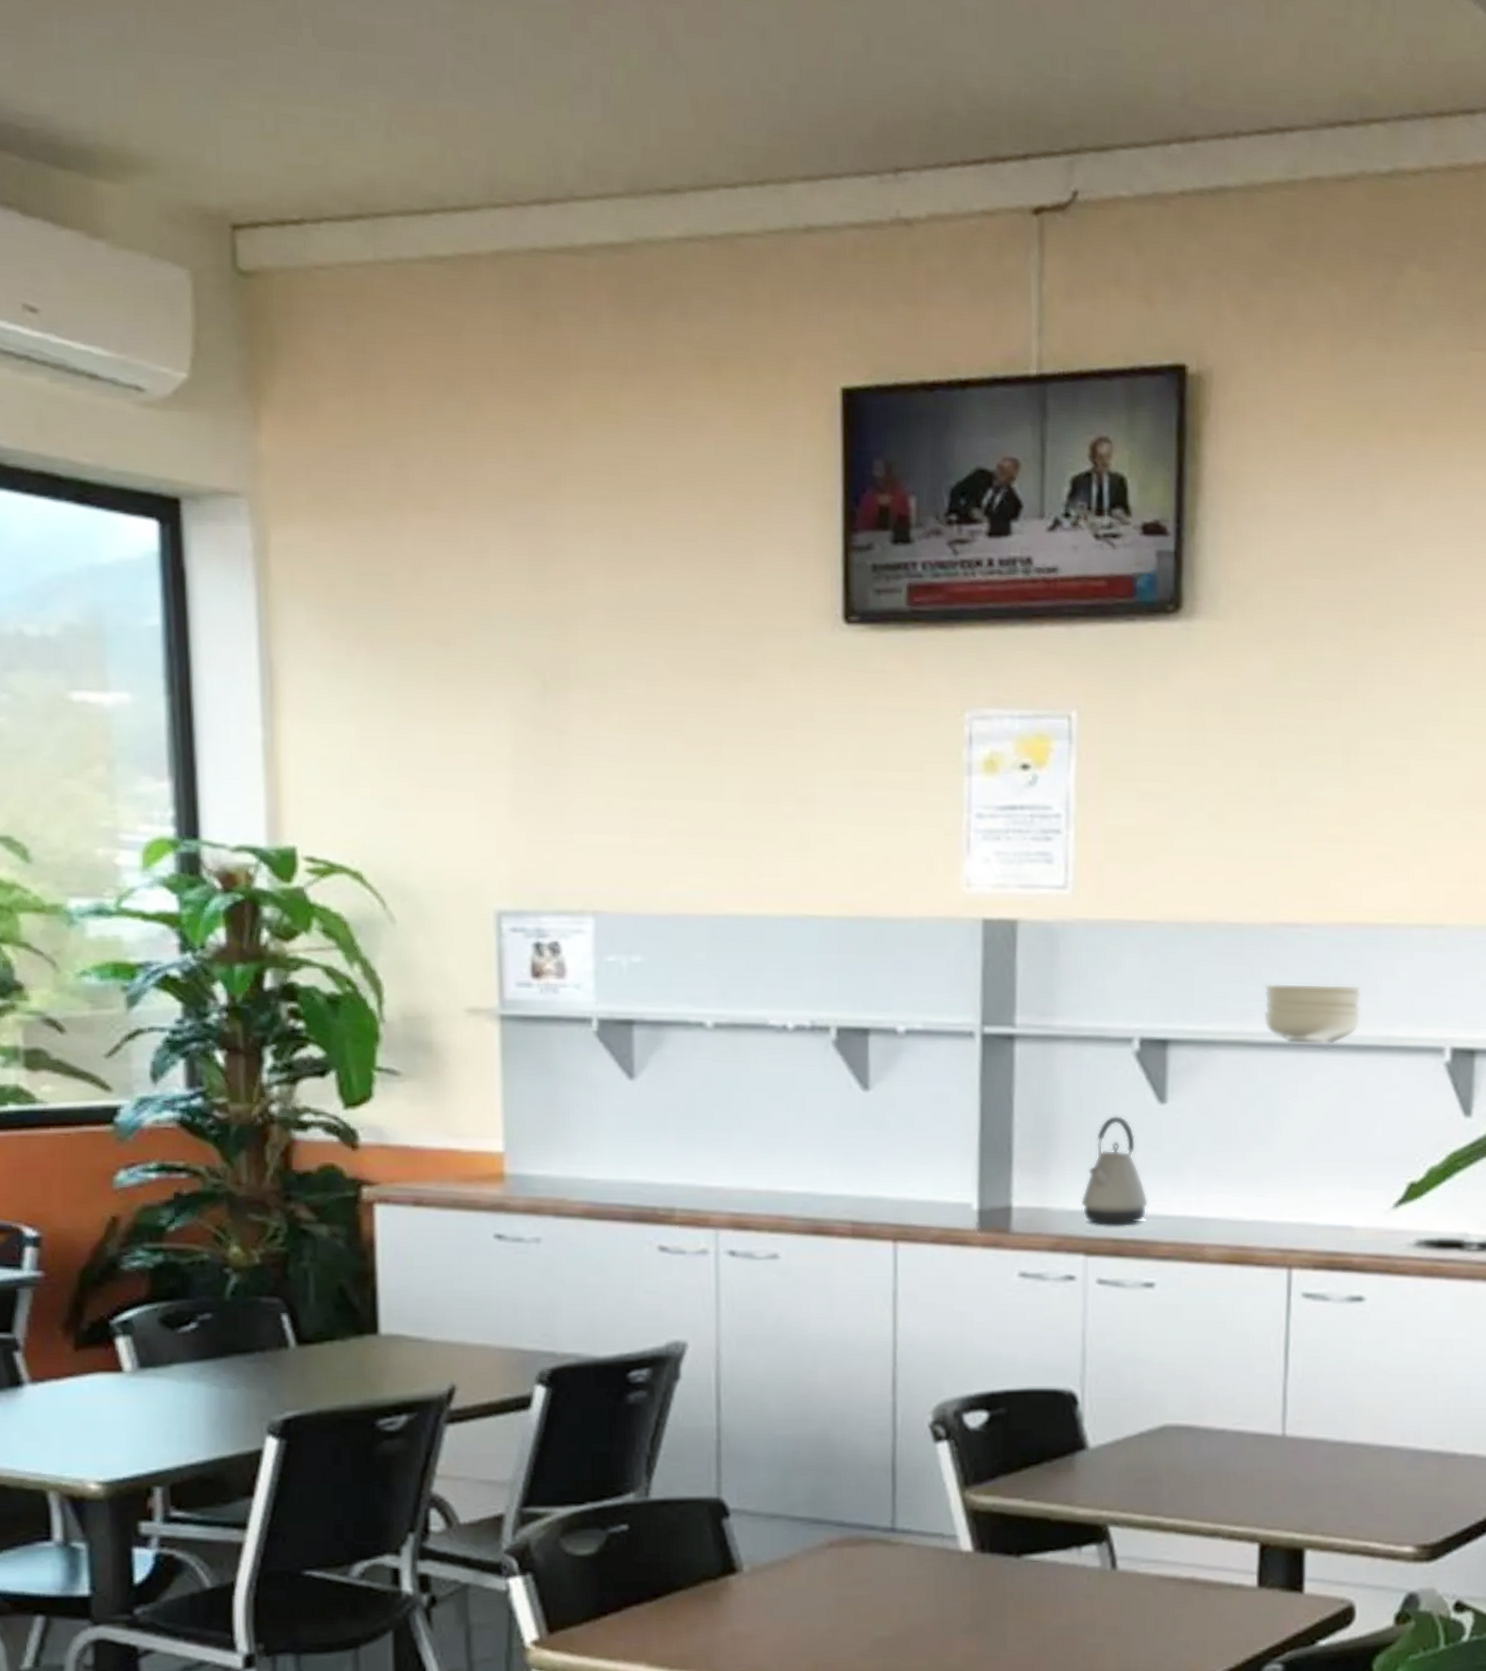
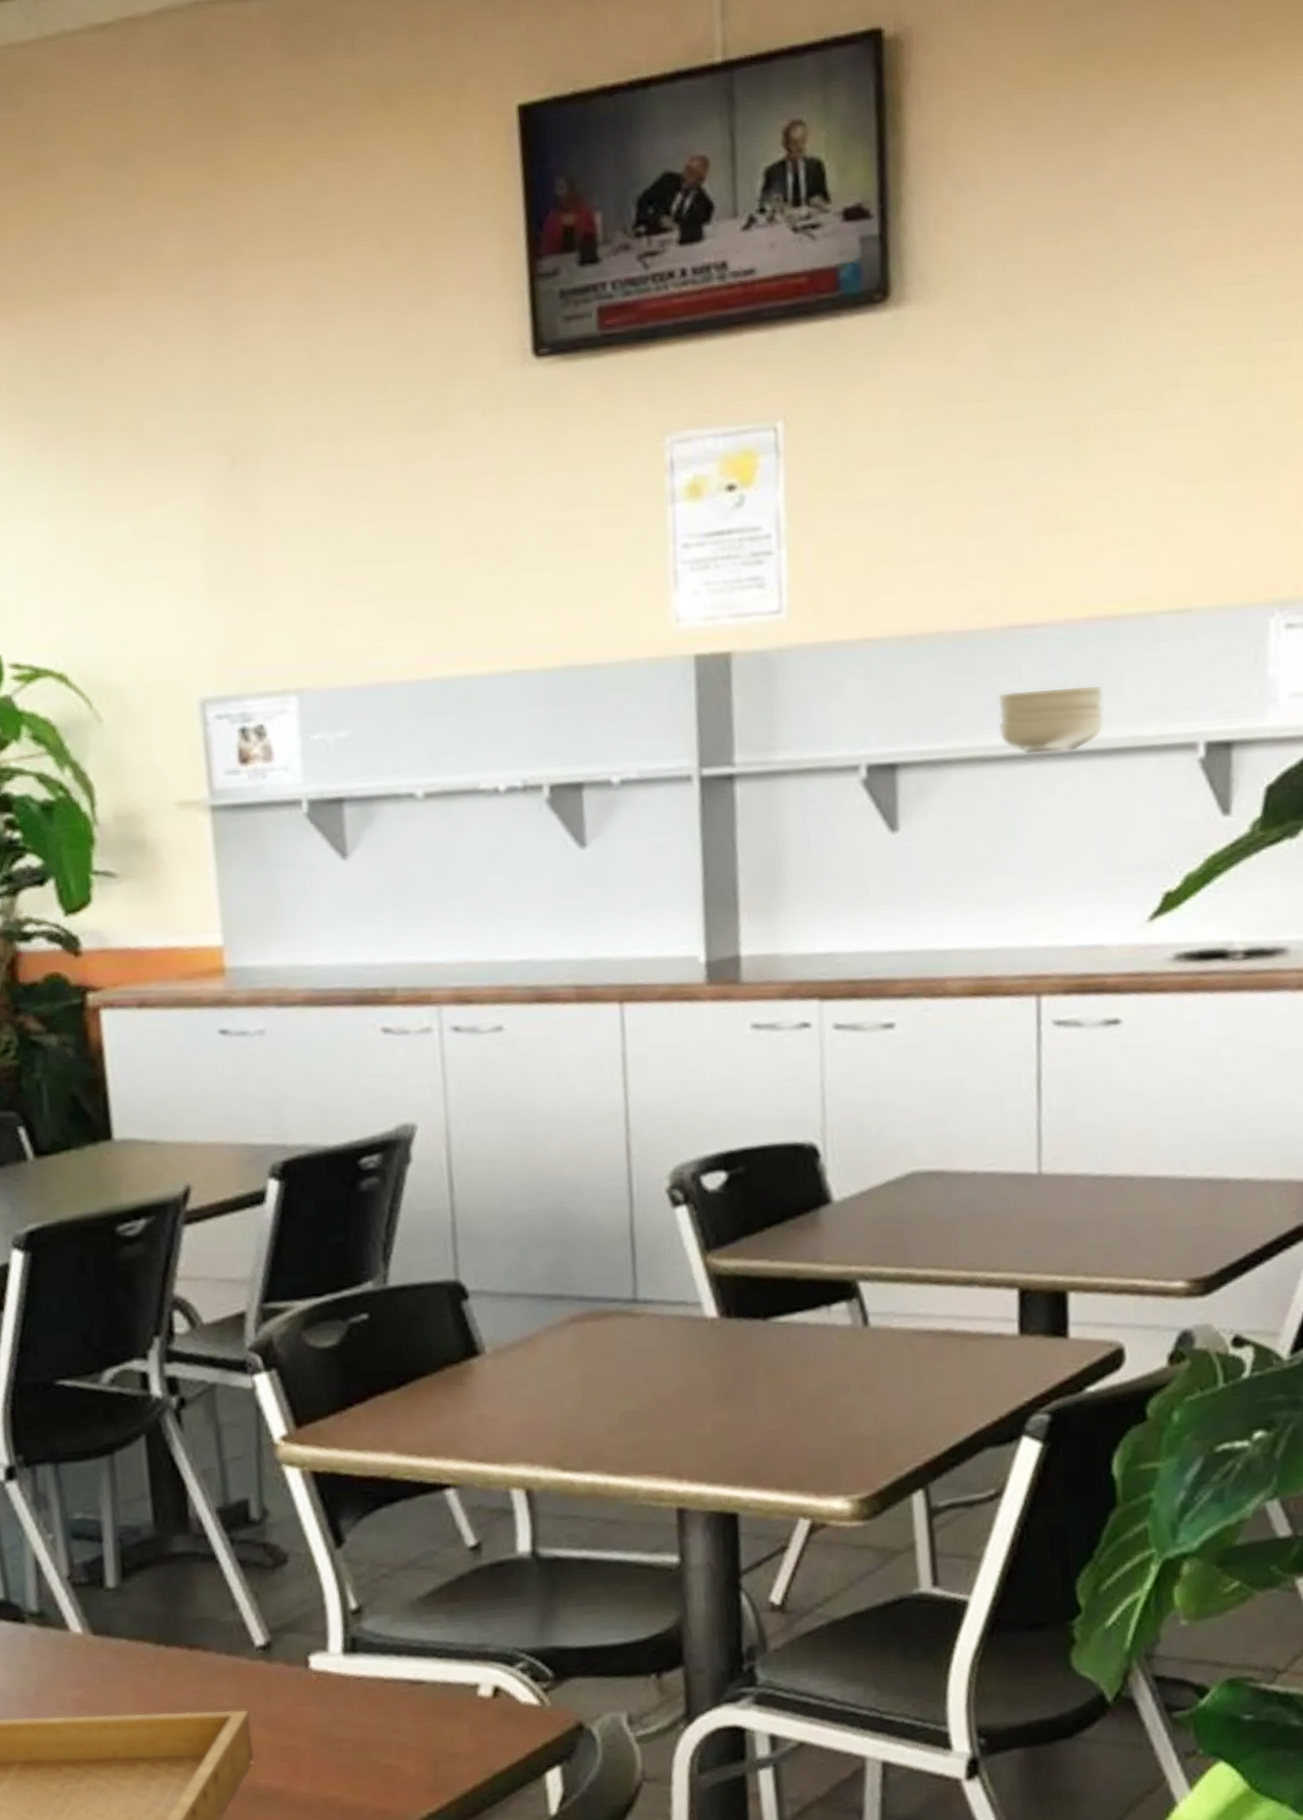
kettle: present [1081,1115,1148,1226] -> none [812,849,884,967]

